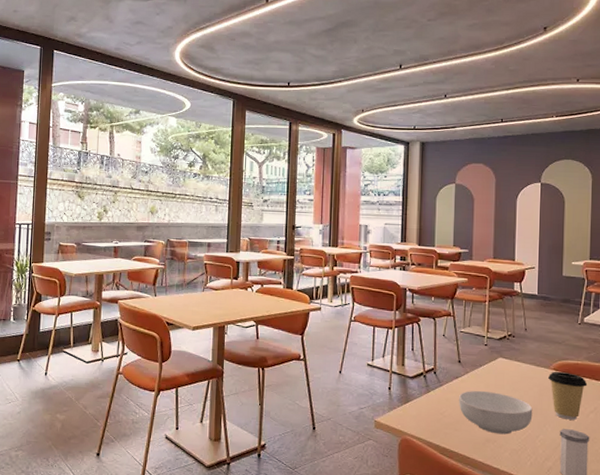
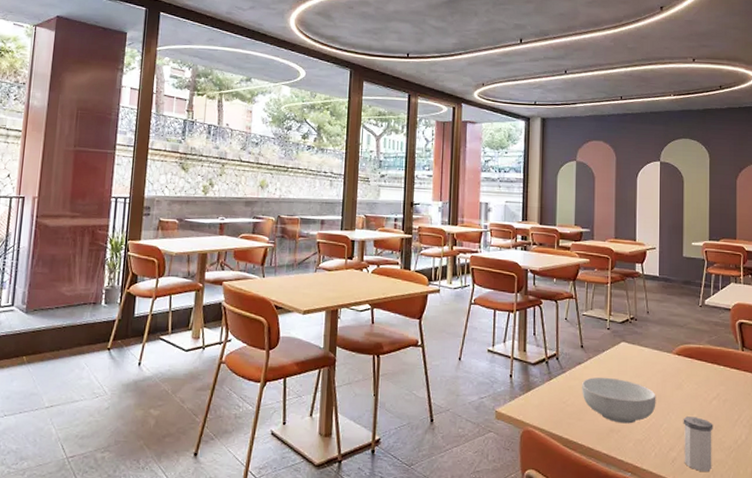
coffee cup: present [548,371,588,420] -> none [671,355,710,407]

